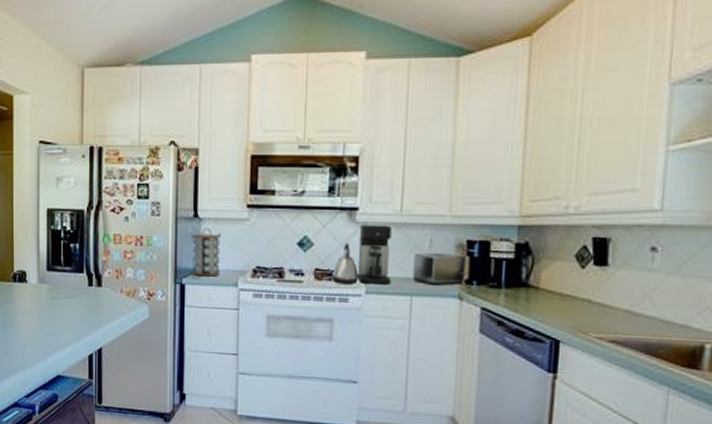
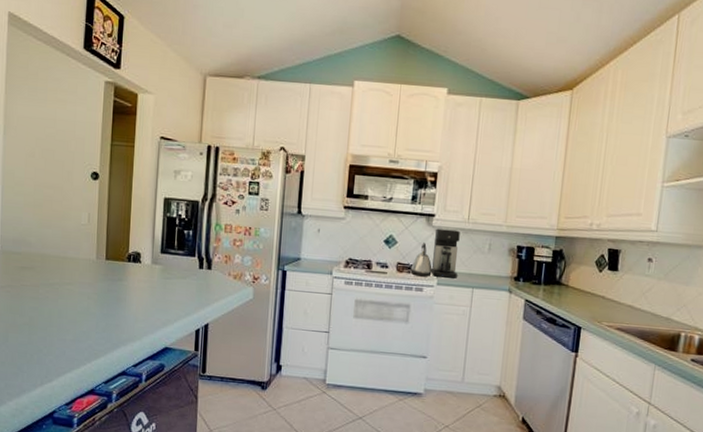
spice rack: present [191,228,221,277] -> none [292,223,320,266]
toaster: present [412,252,466,286] -> none [474,254,516,281]

